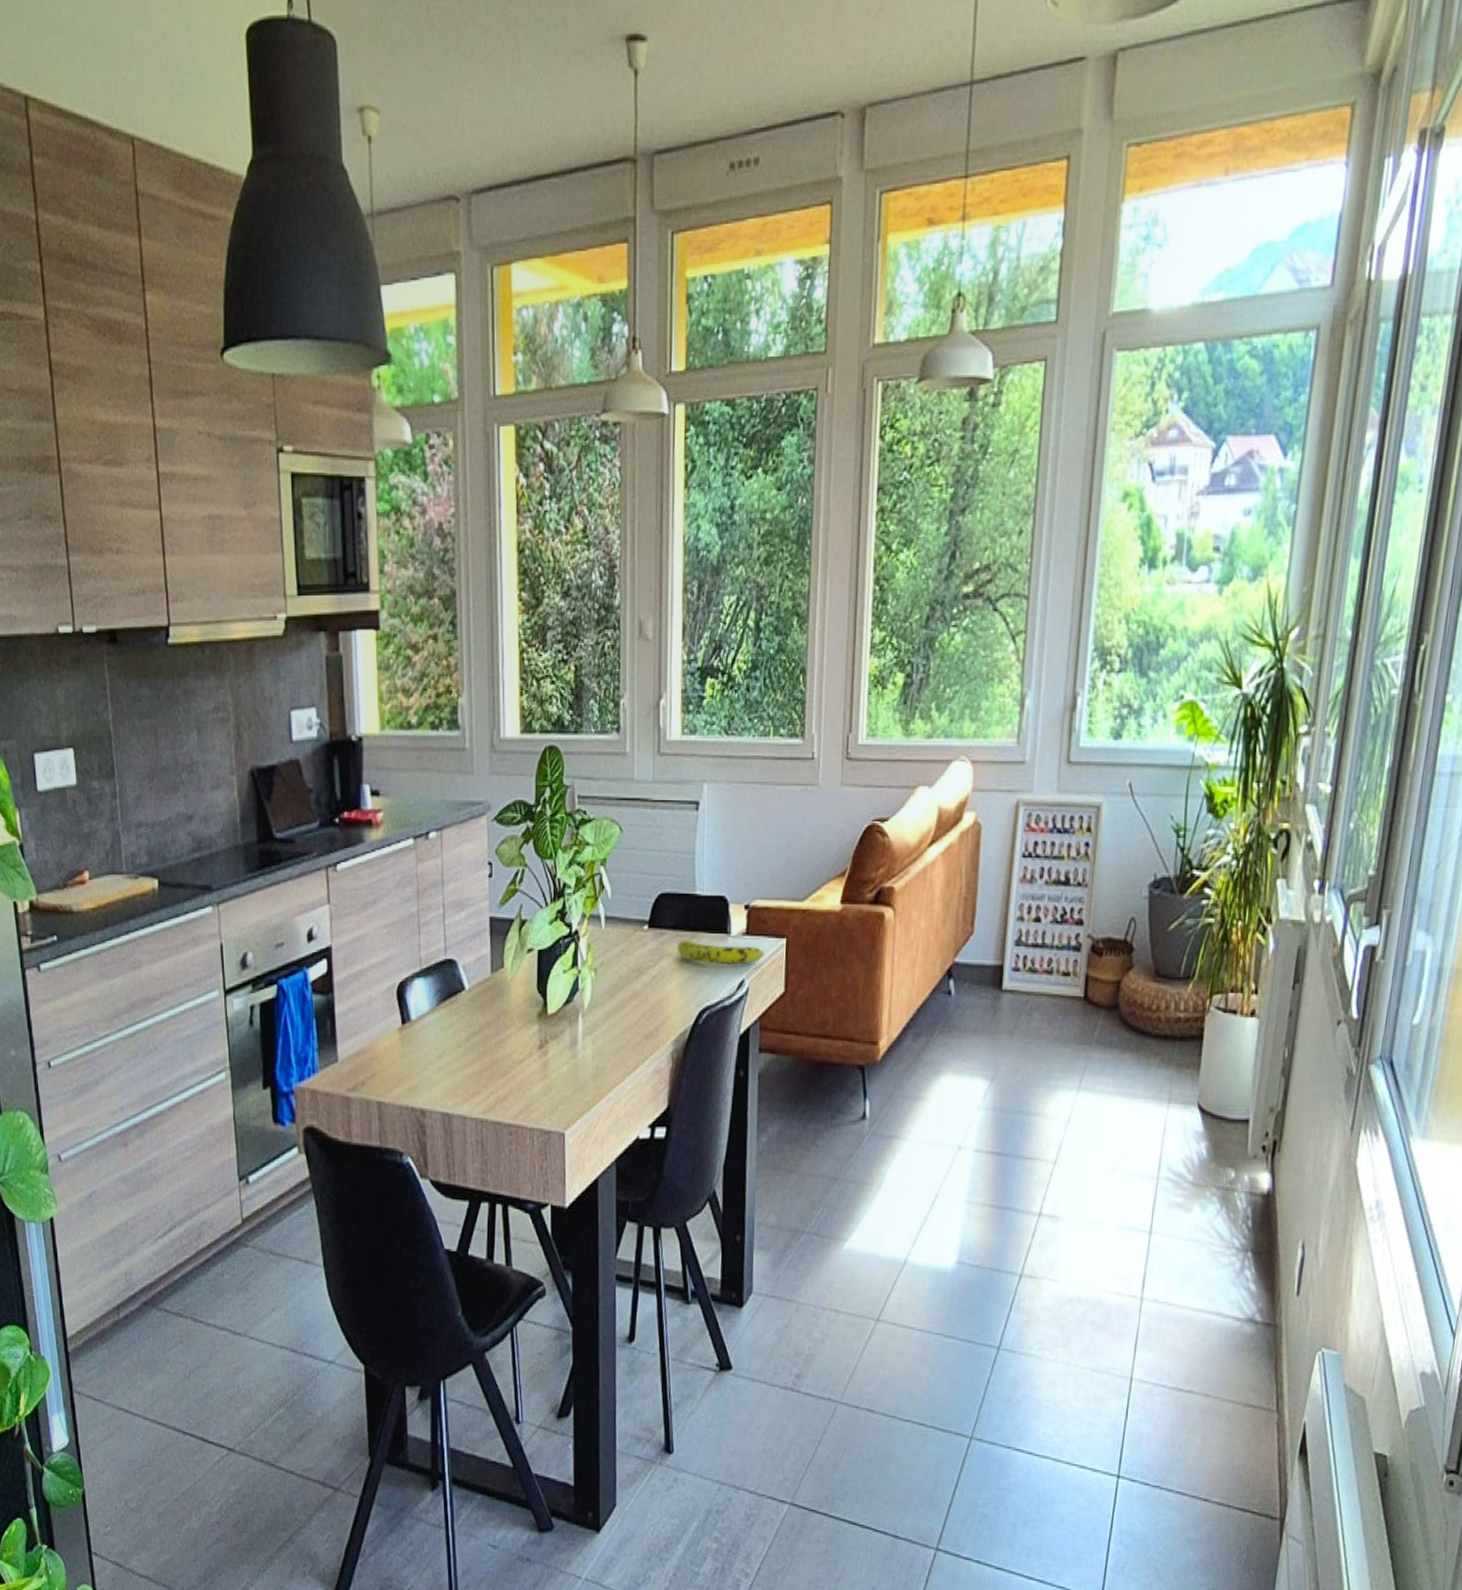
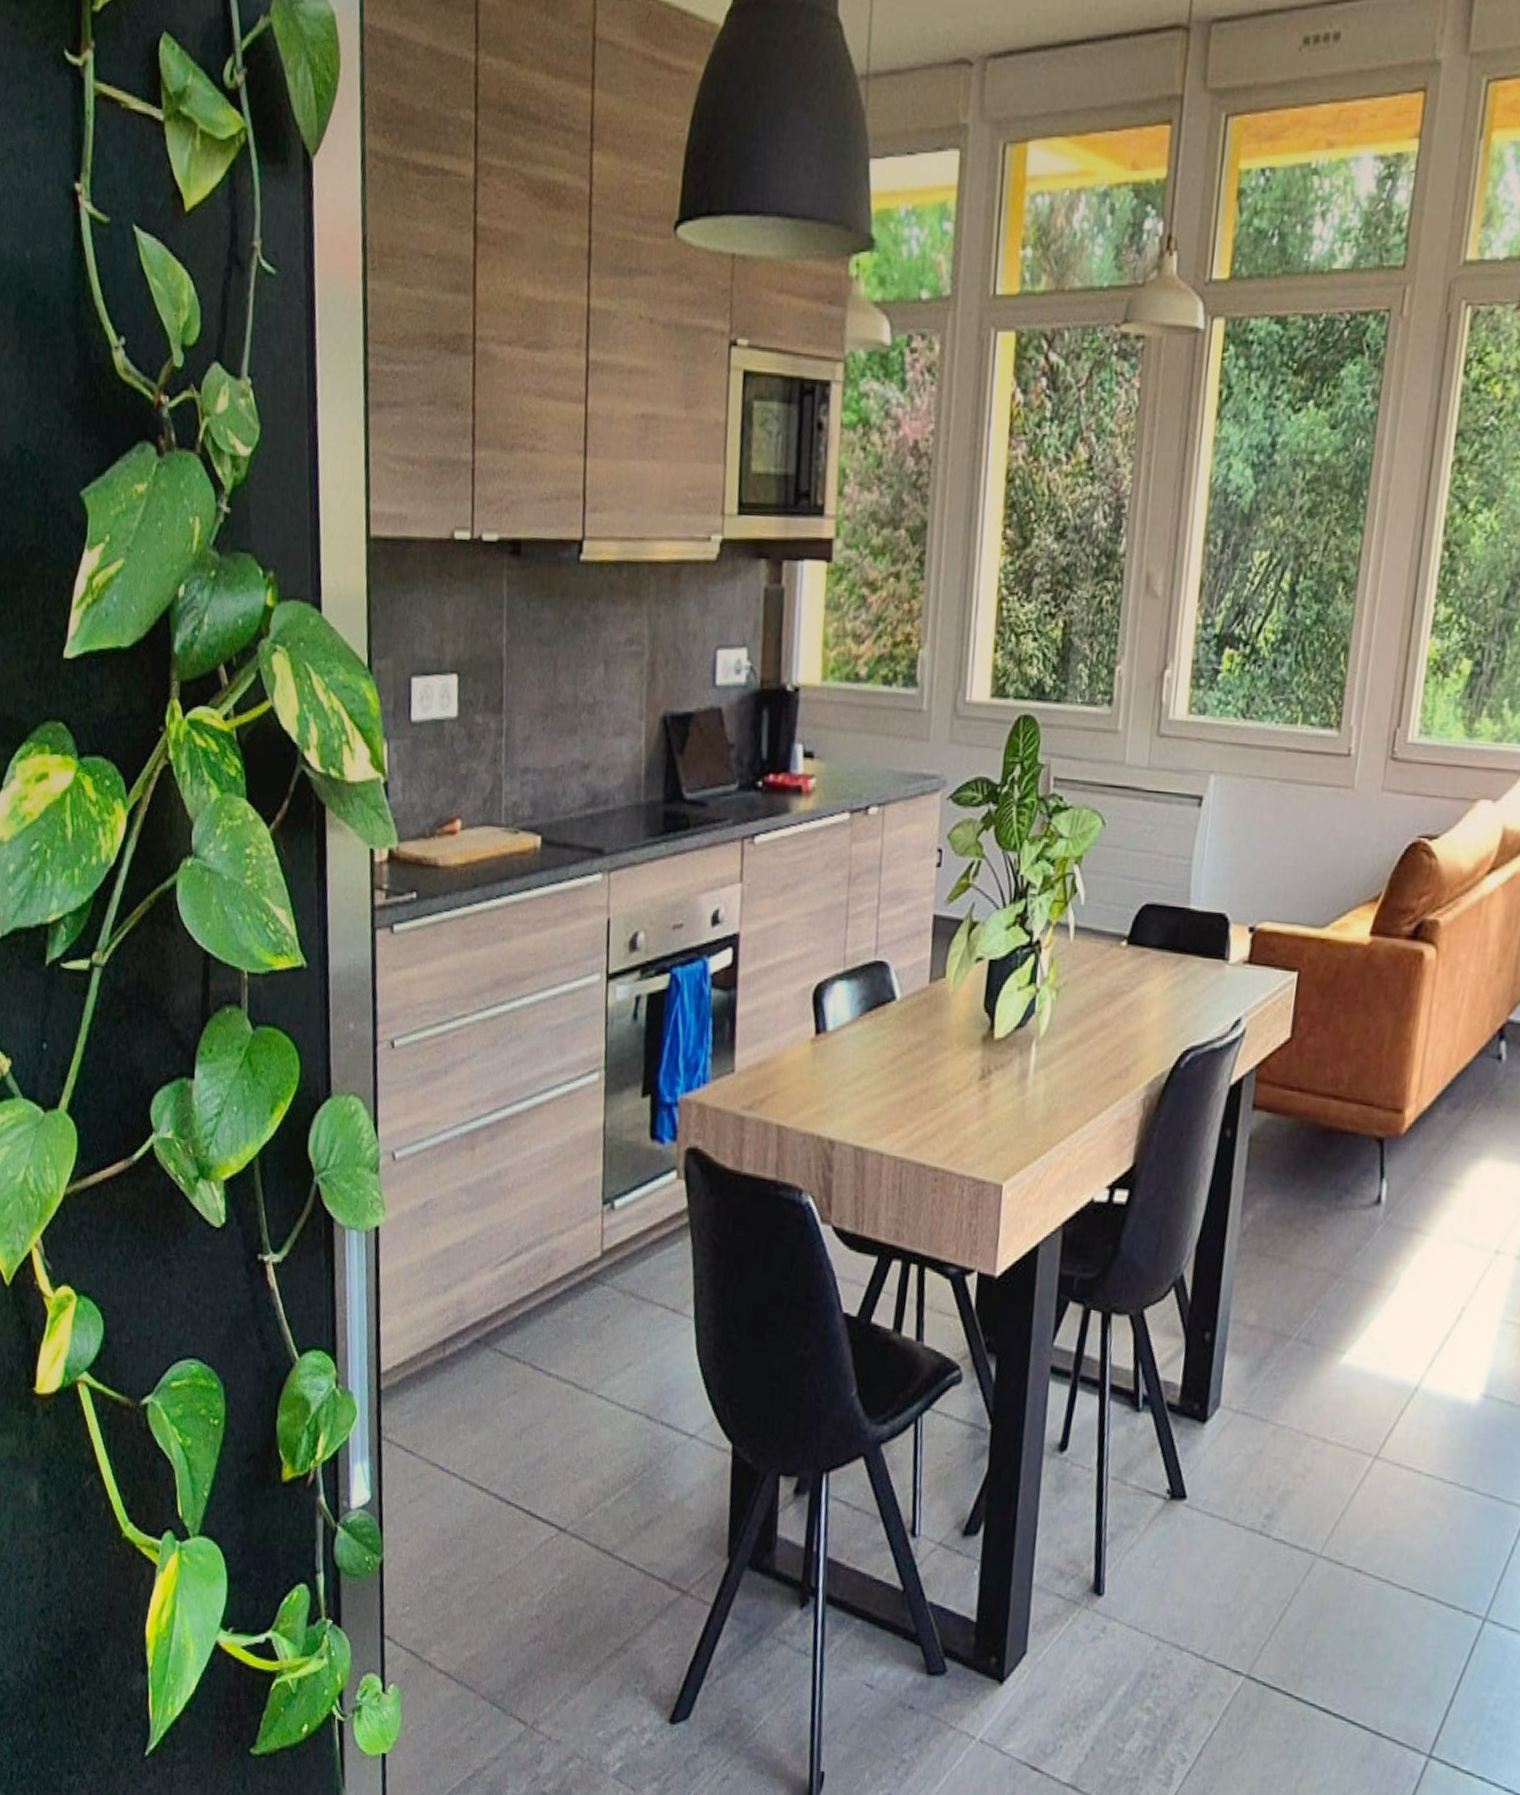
fruit: present [677,940,764,965] -> none [1160,962,1269,1001]

